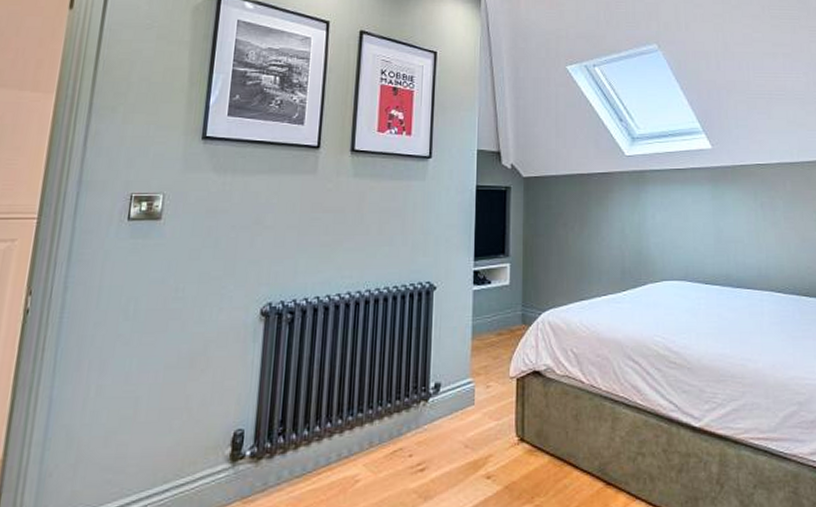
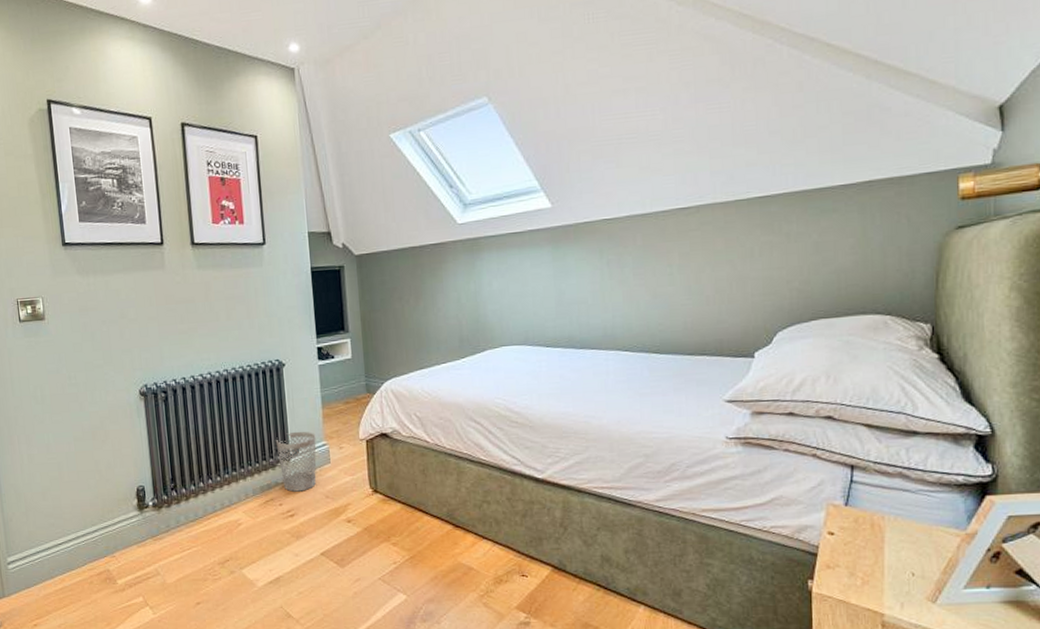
wastebasket: none [414,365,461,440] -> present [275,431,317,492]

